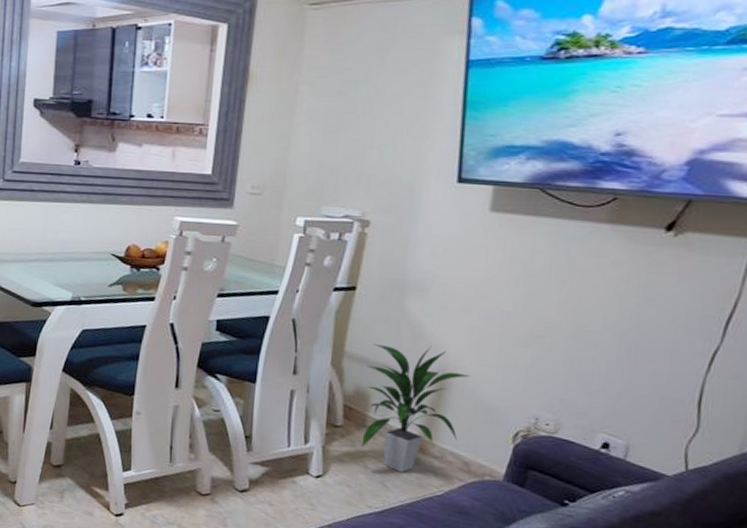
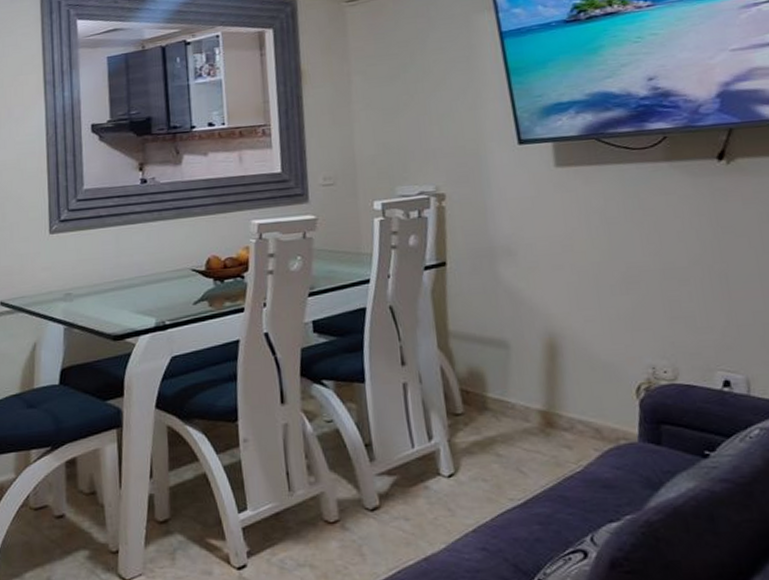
indoor plant: present [361,344,472,472] -> none [474,310,583,453]

